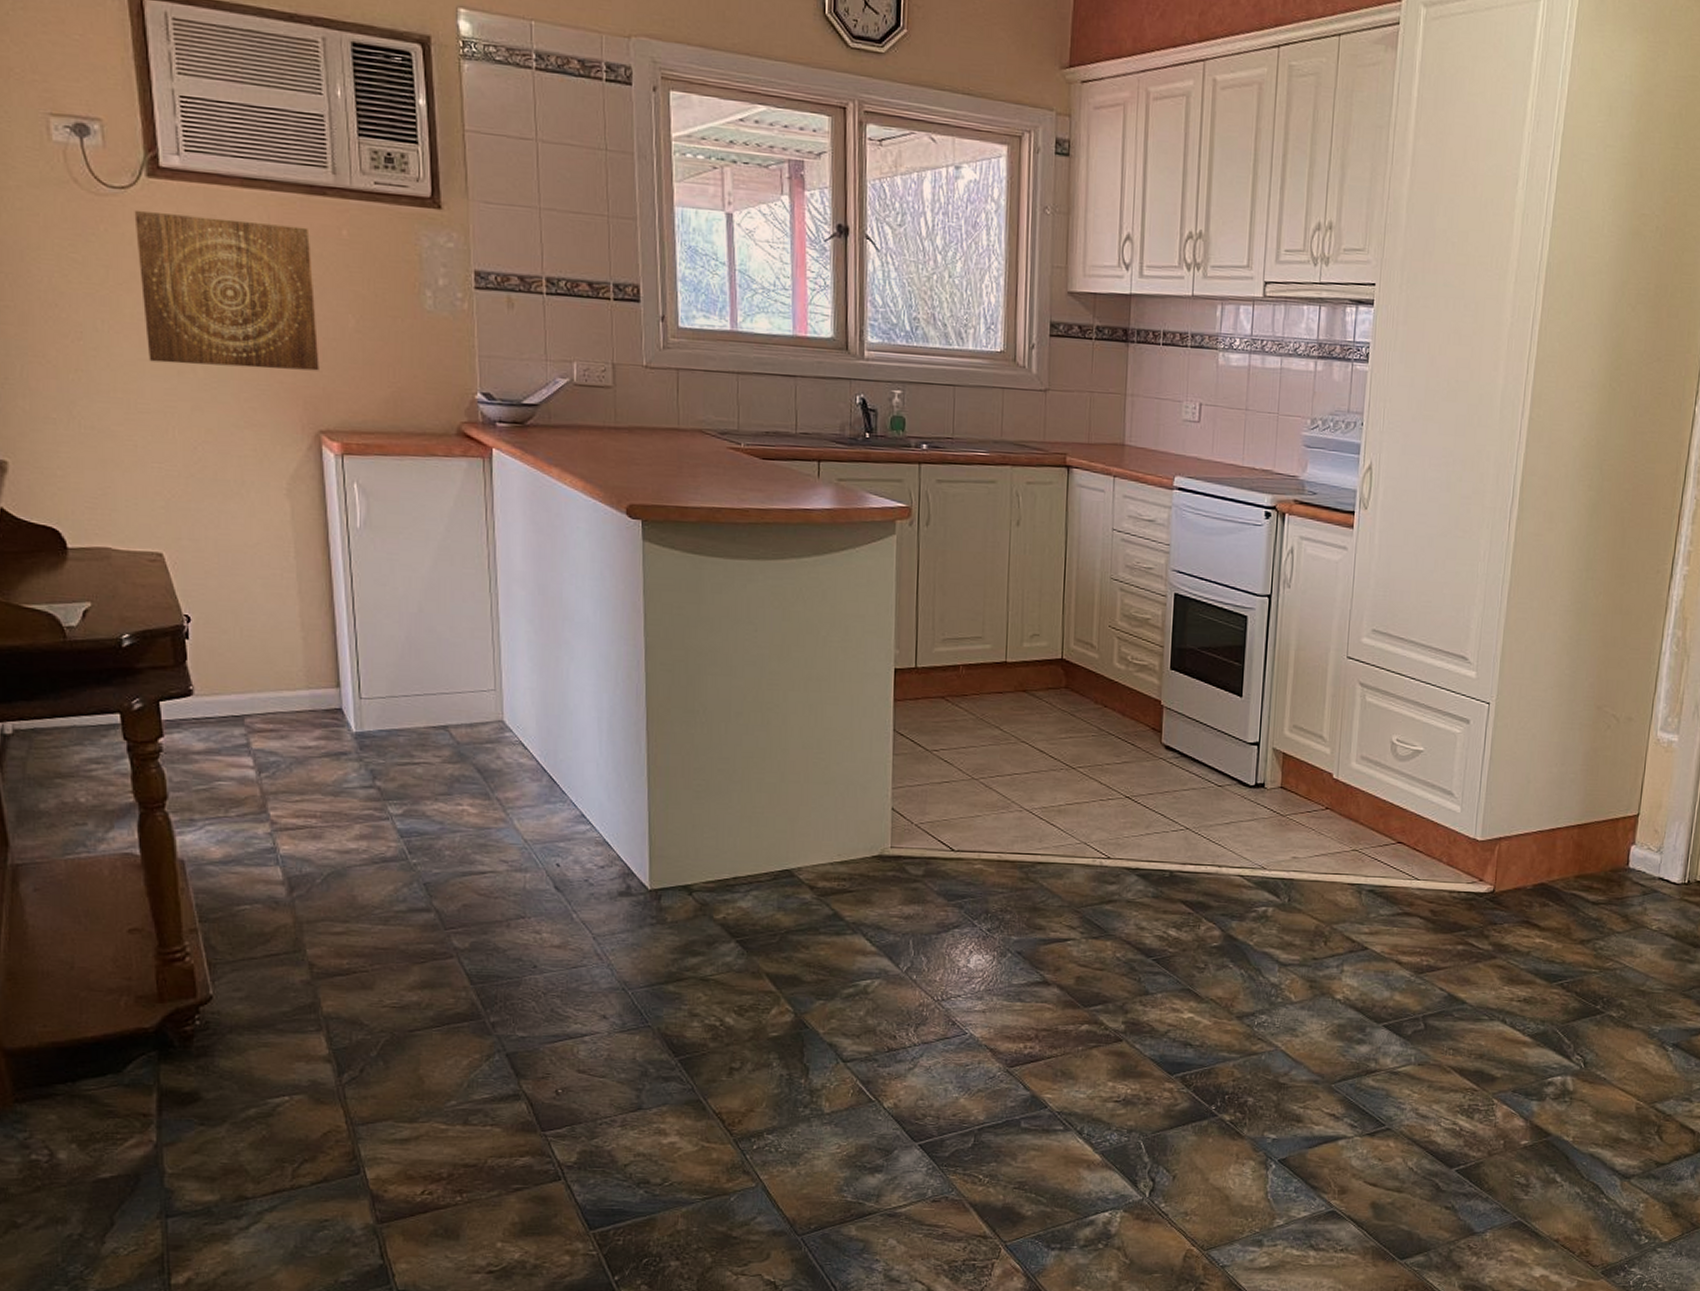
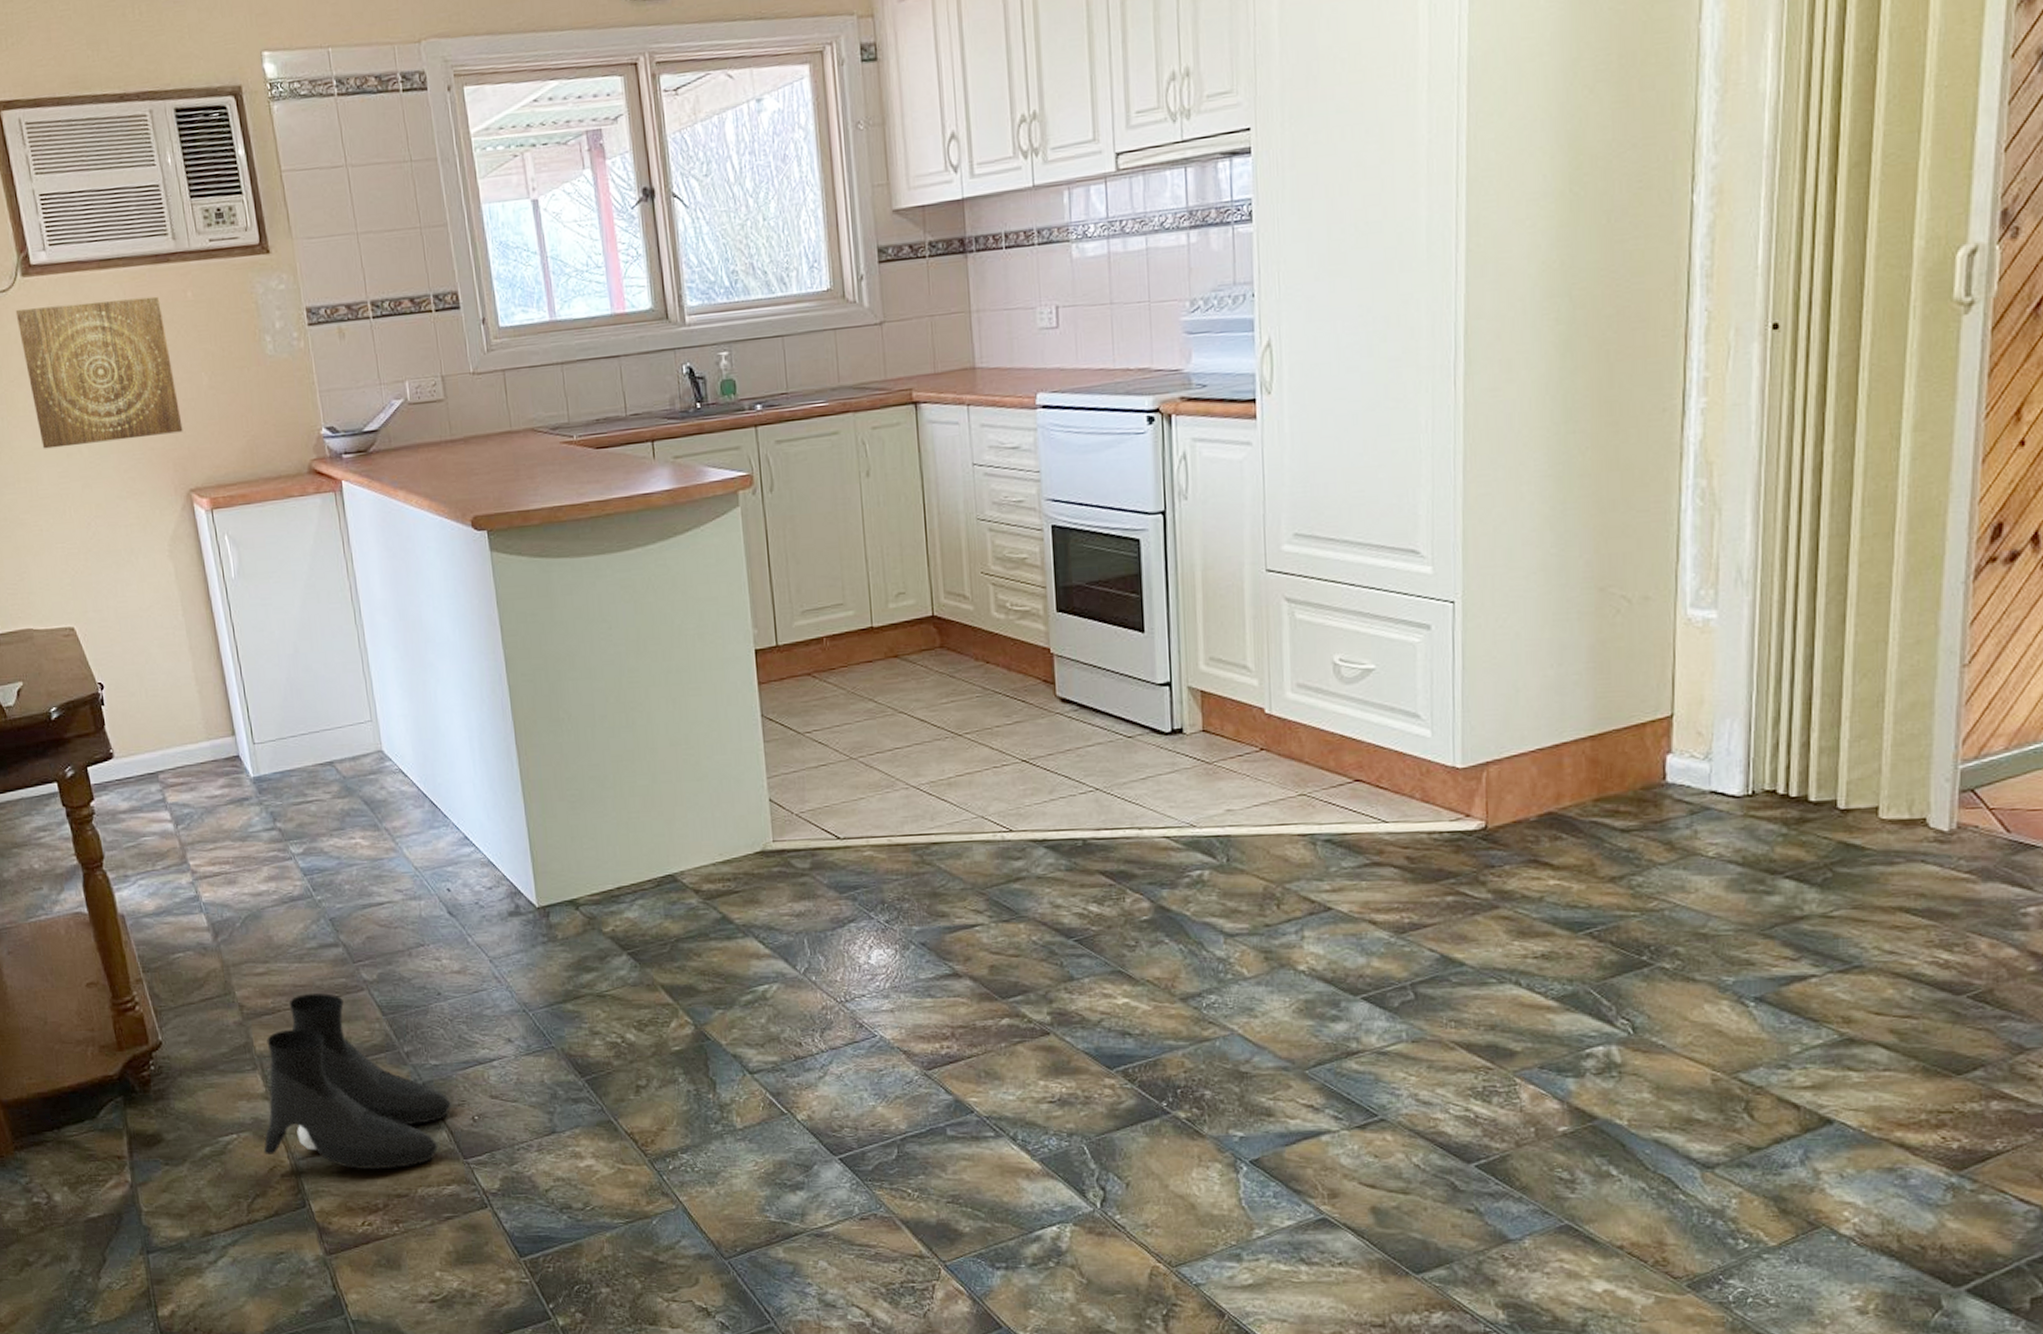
boots: none [319,957,535,1139] -> present [264,993,451,1170]

